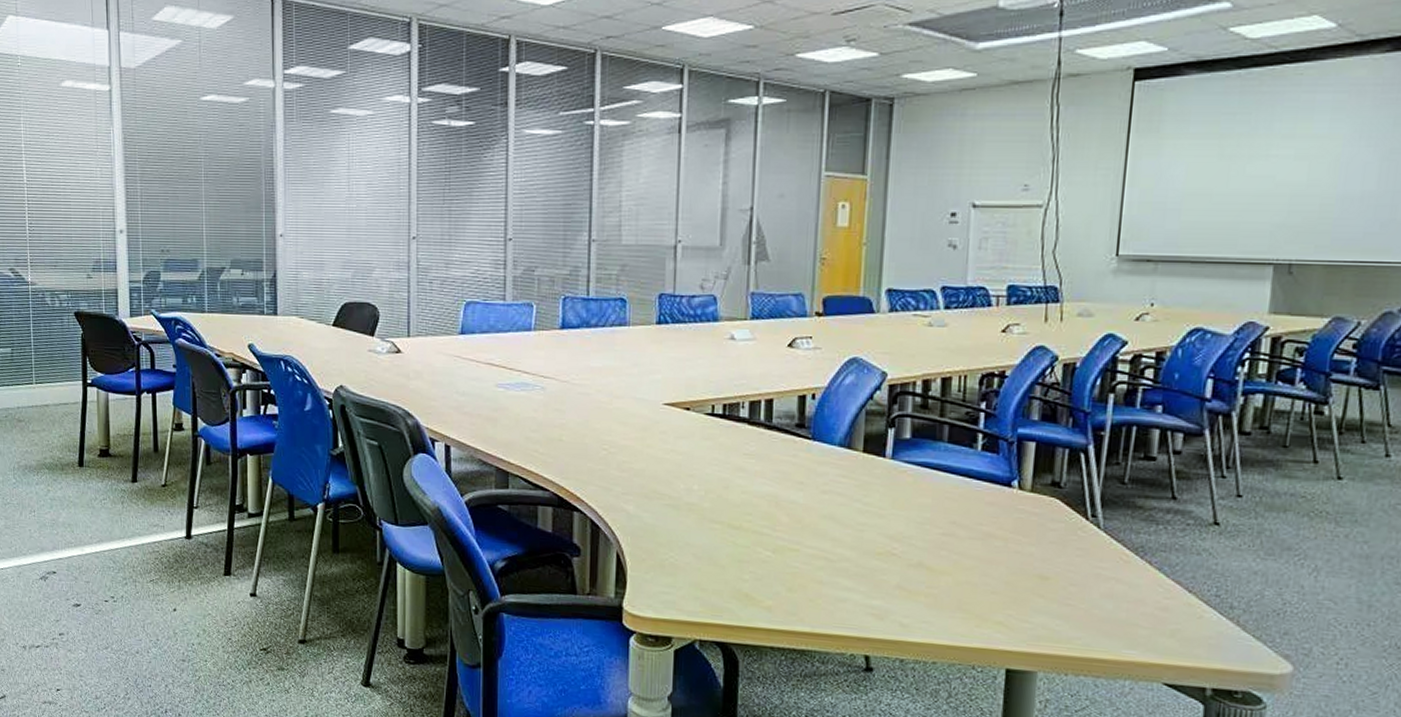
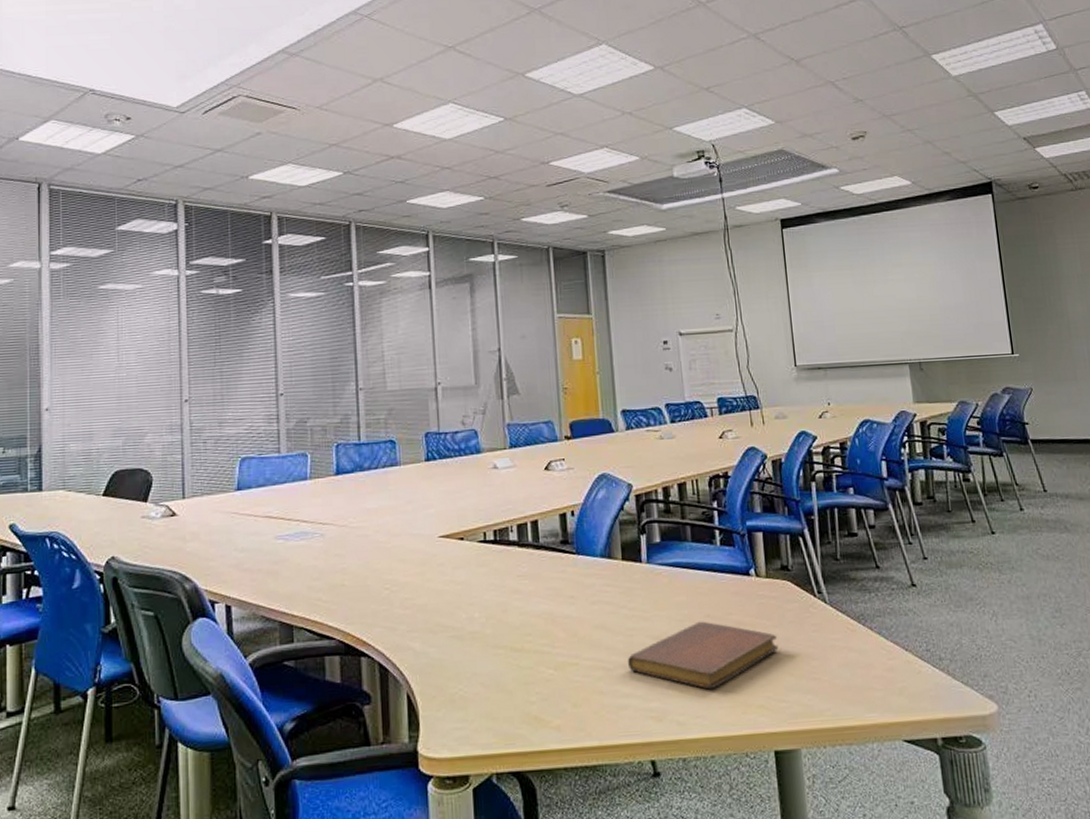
notebook: none [853,527,1032,598] -> present [627,621,779,690]

